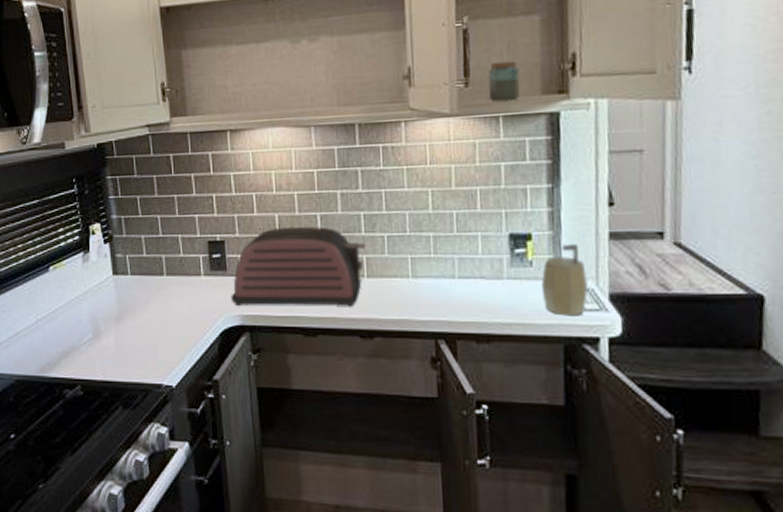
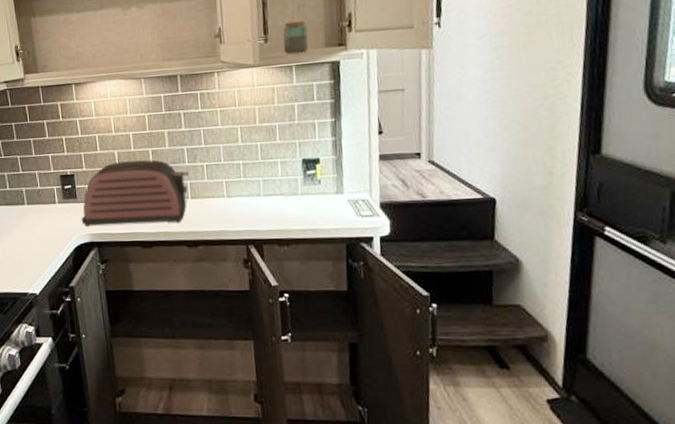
soap dispenser: present [541,243,588,316] -> none [327,164,364,222]

